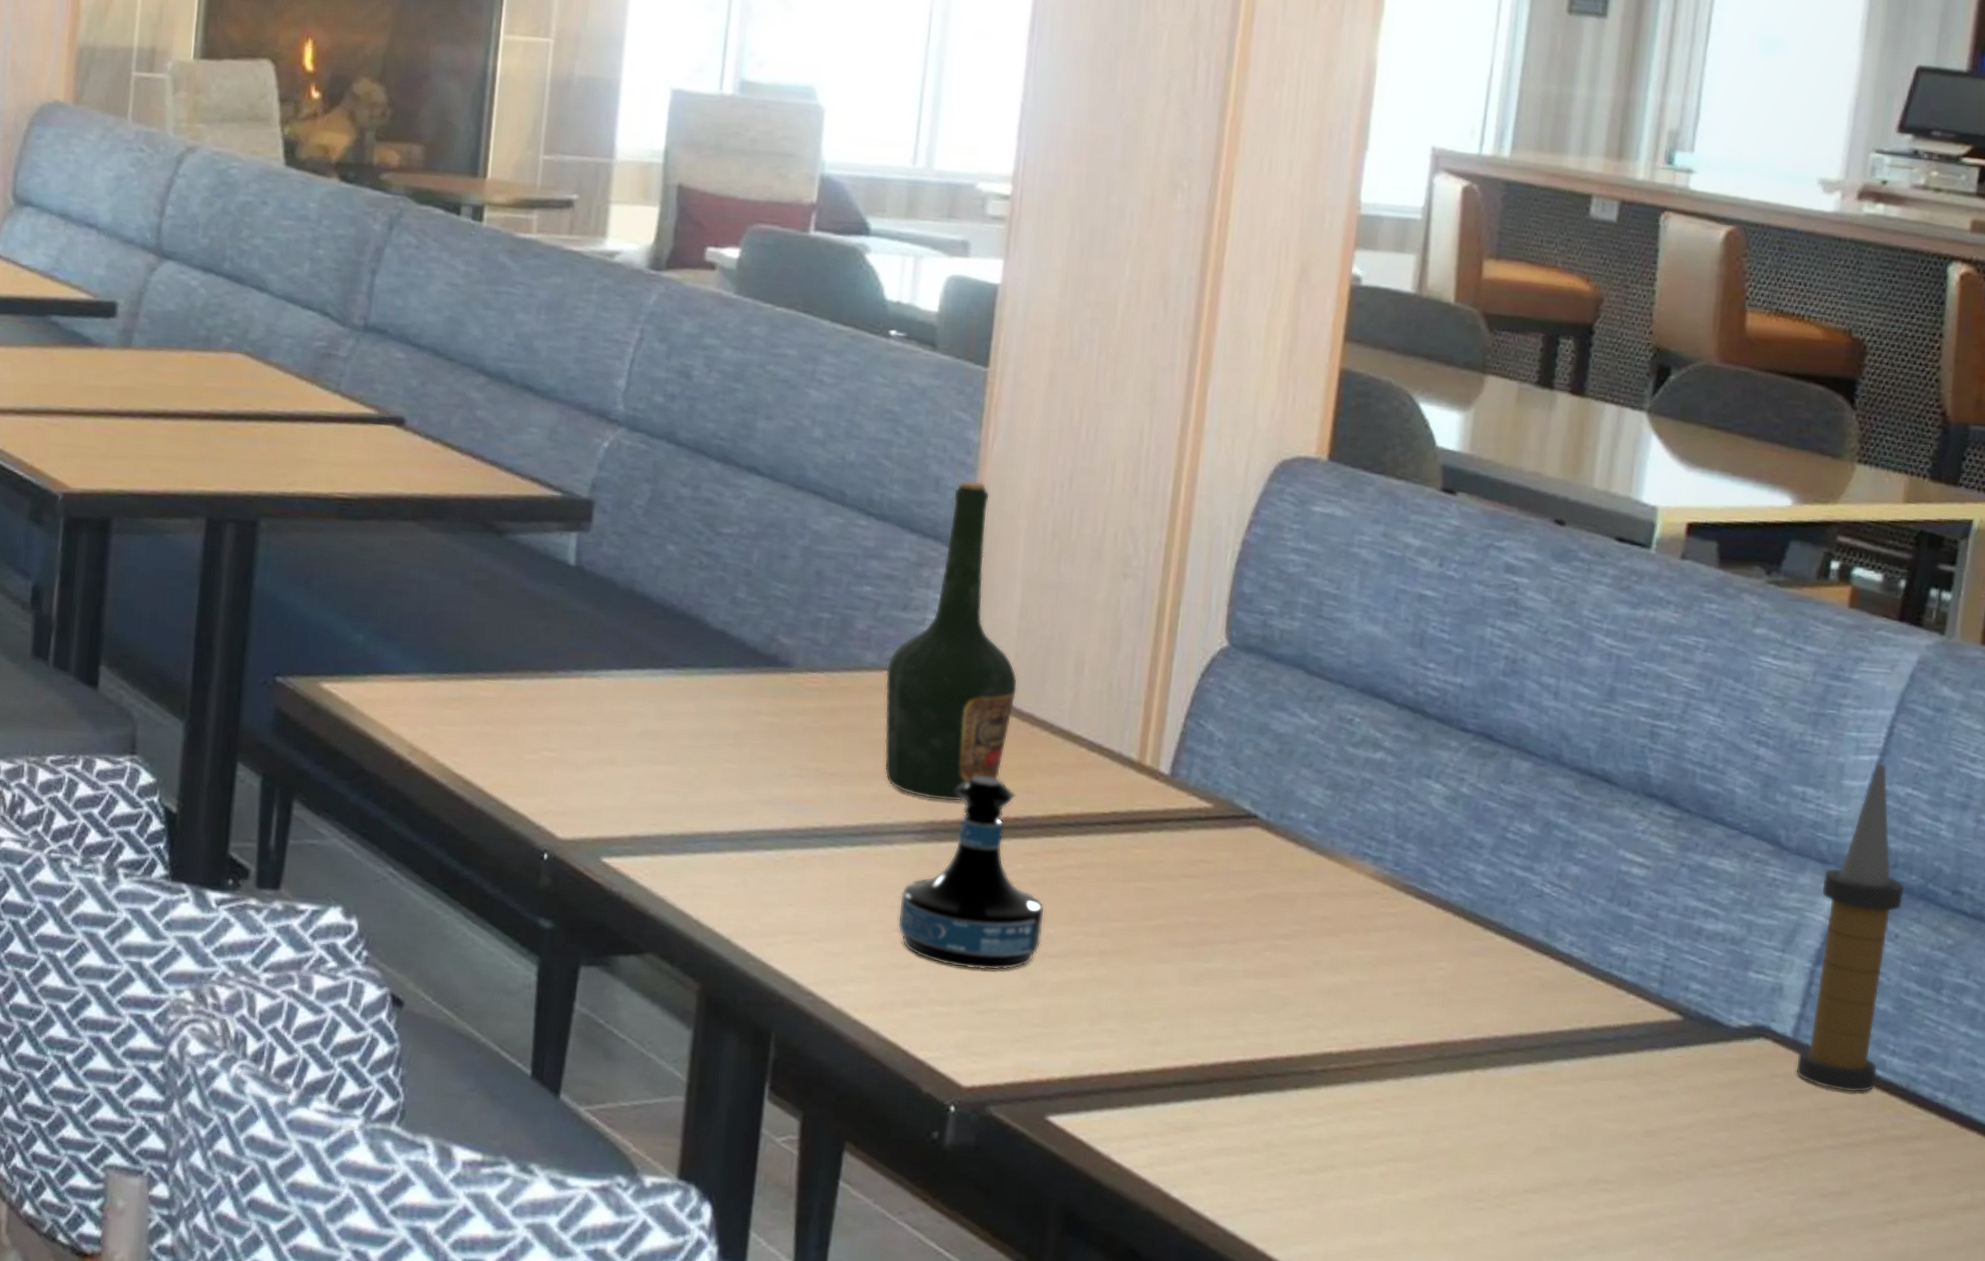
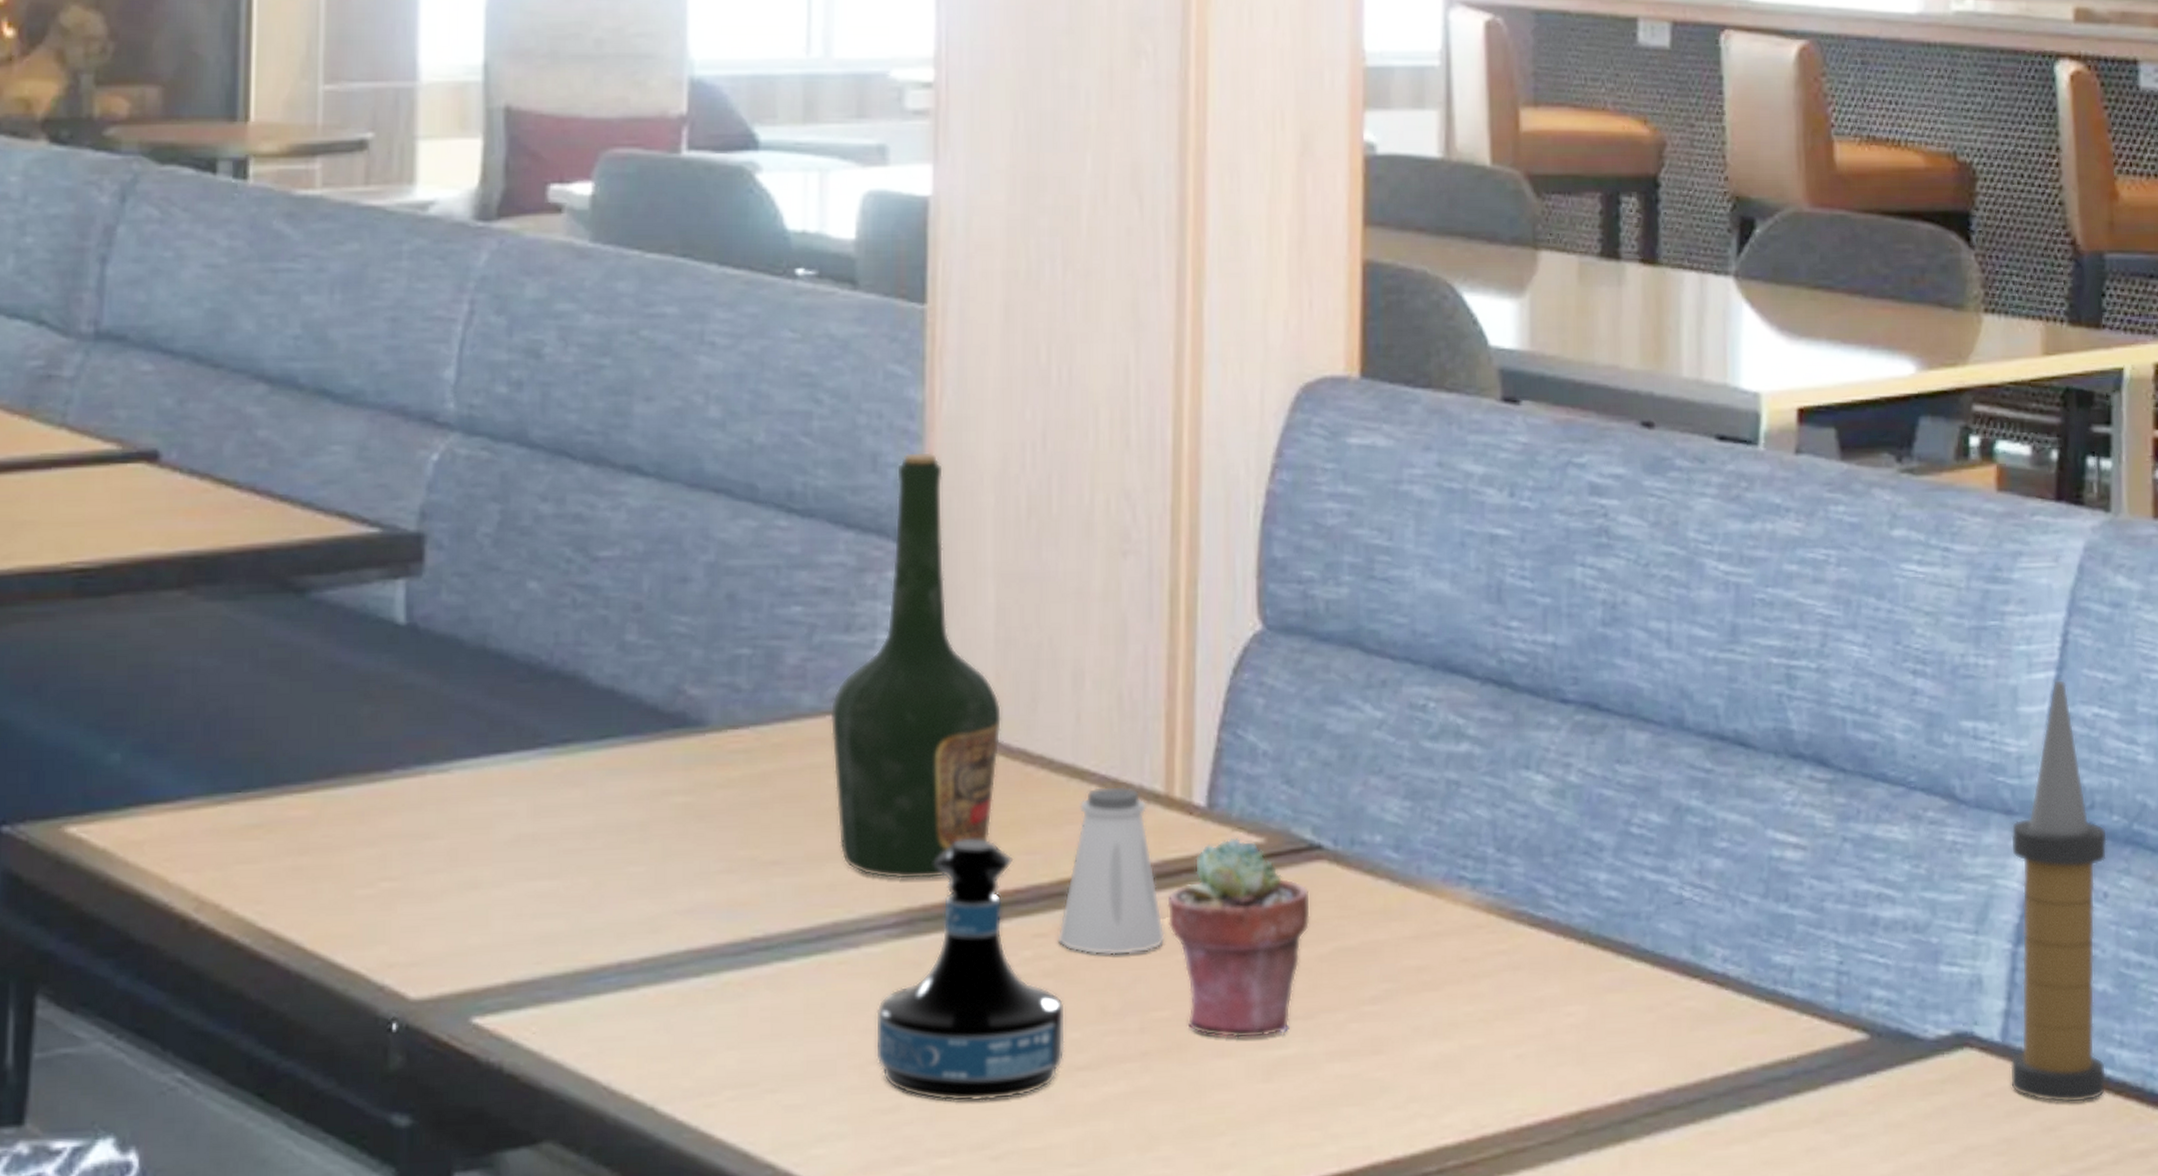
saltshaker: none [1044,749,1128,878] -> present [1057,785,1165,956]
potted succulent: none [1130,800,1245,953] -> present [1167,837,1311,1039]

